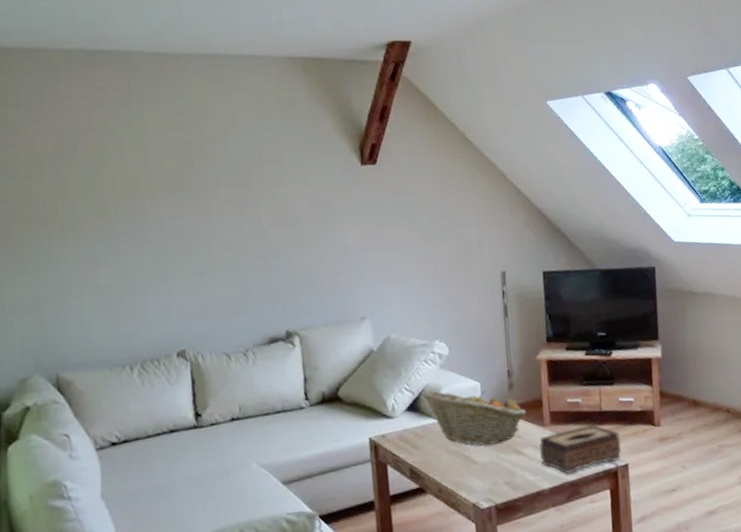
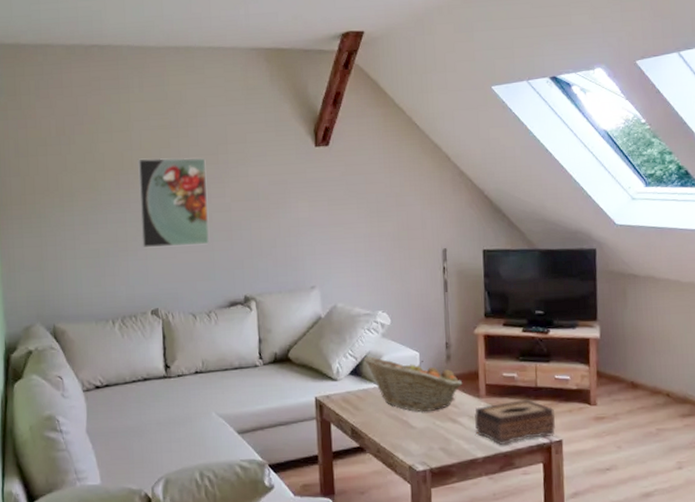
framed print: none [156,178,243,282] -> present [138,157,209,248]

